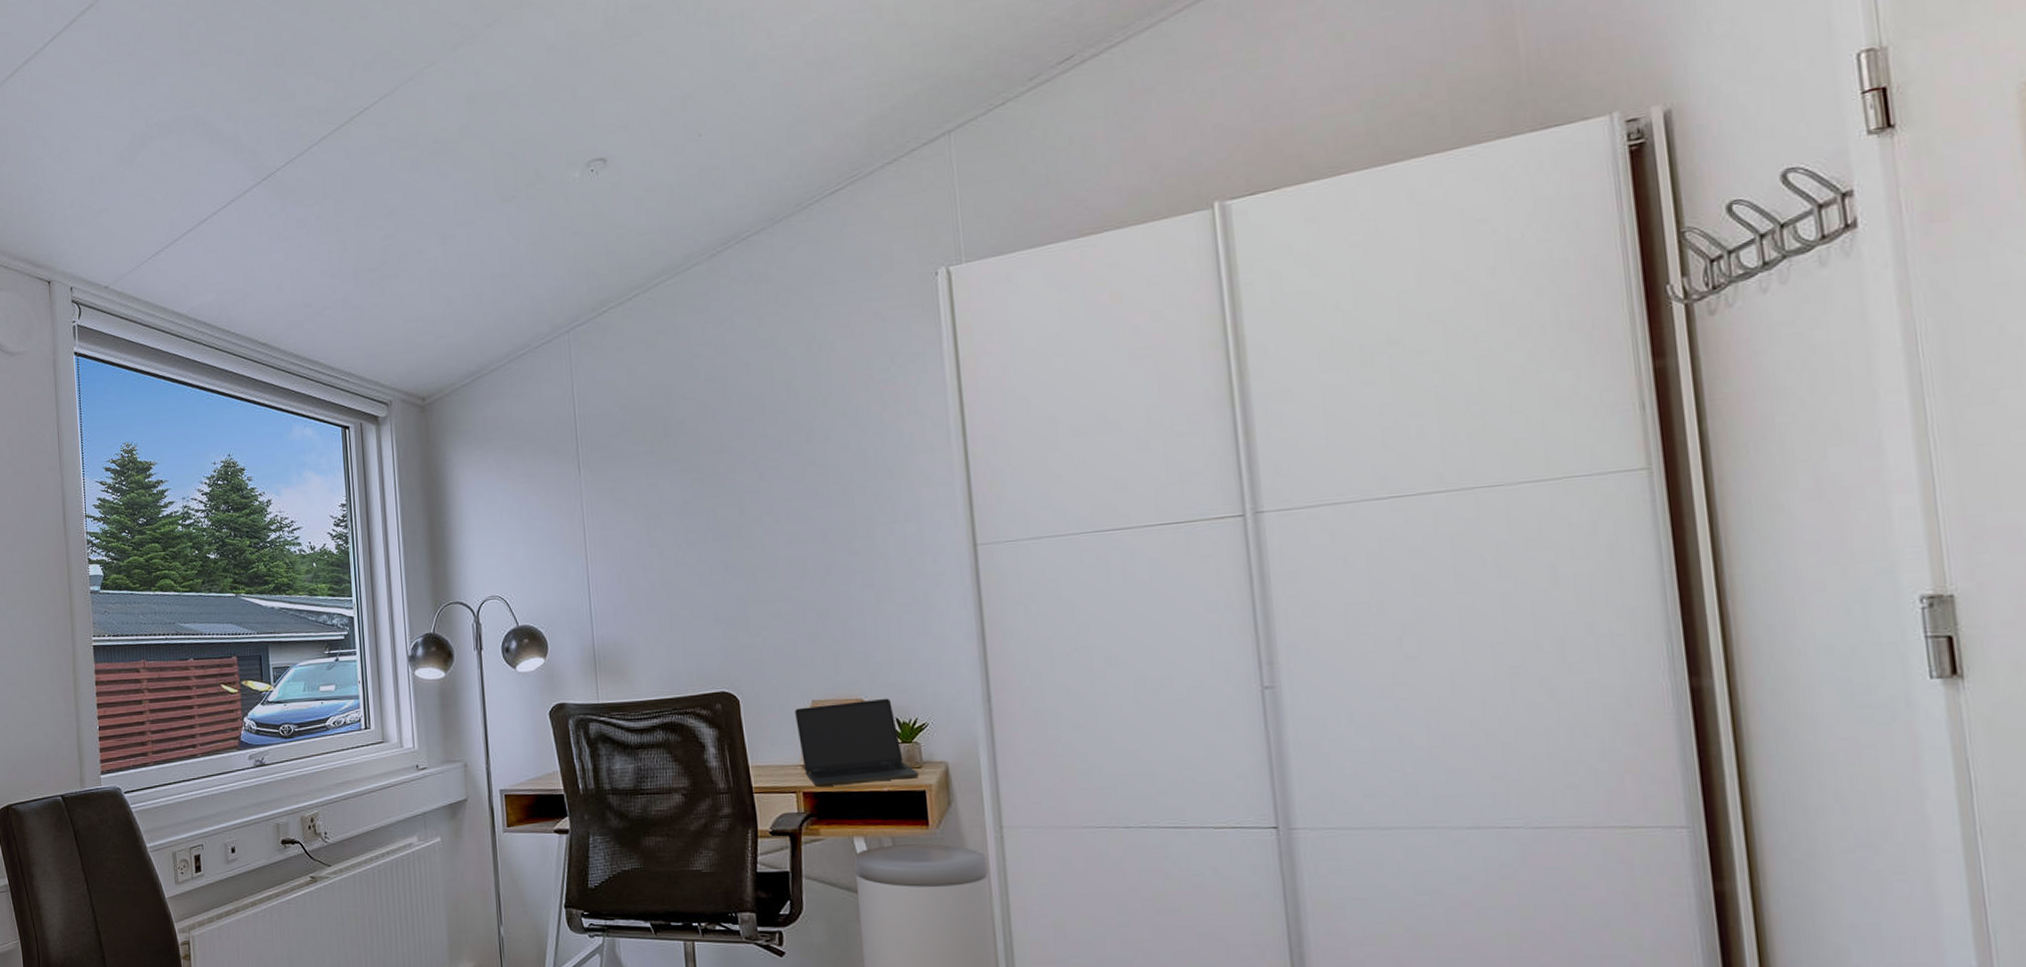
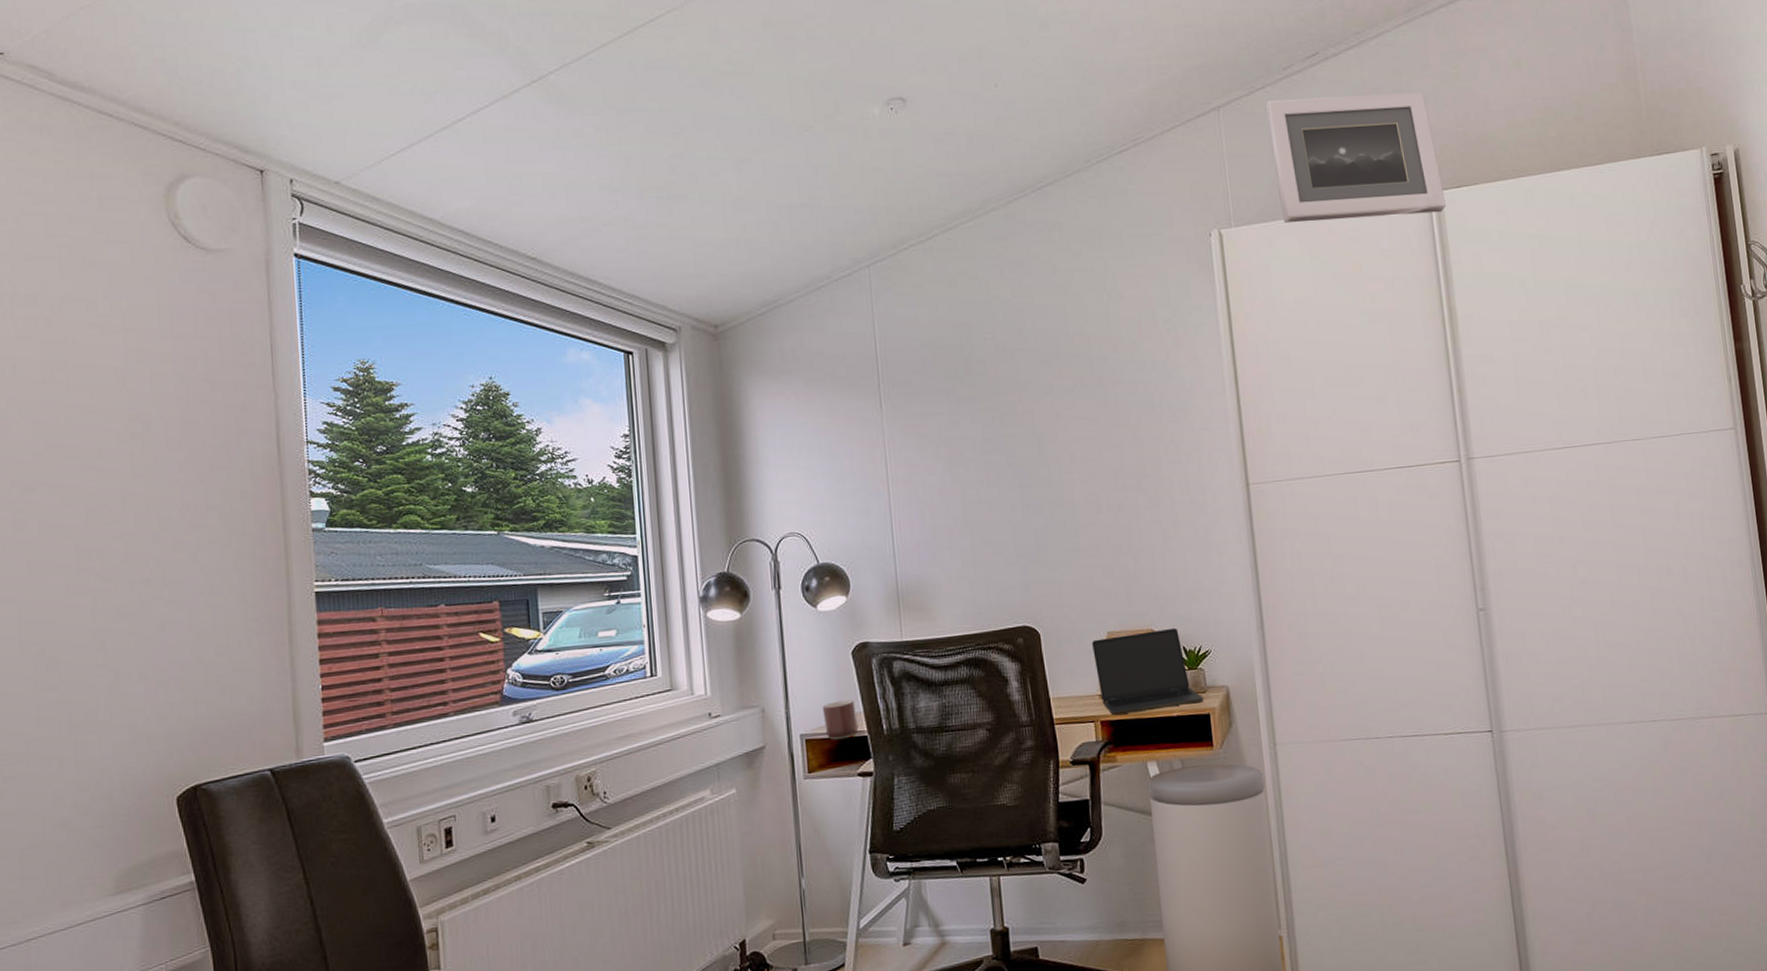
mug: none [520,759,554,797] -> present [822,700,858,740]
picture frame: none [1005,85,1235,254] -> present [1265,91,1446,224]

